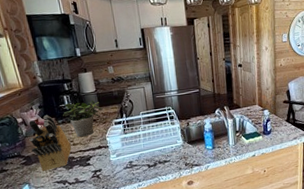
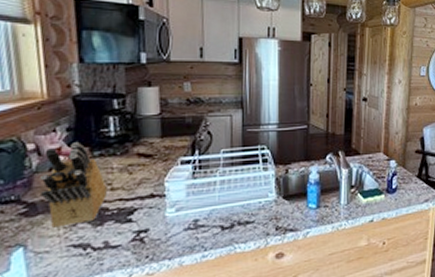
potted plant: present [62,100,103,138] -> none [101,127,166,179]

